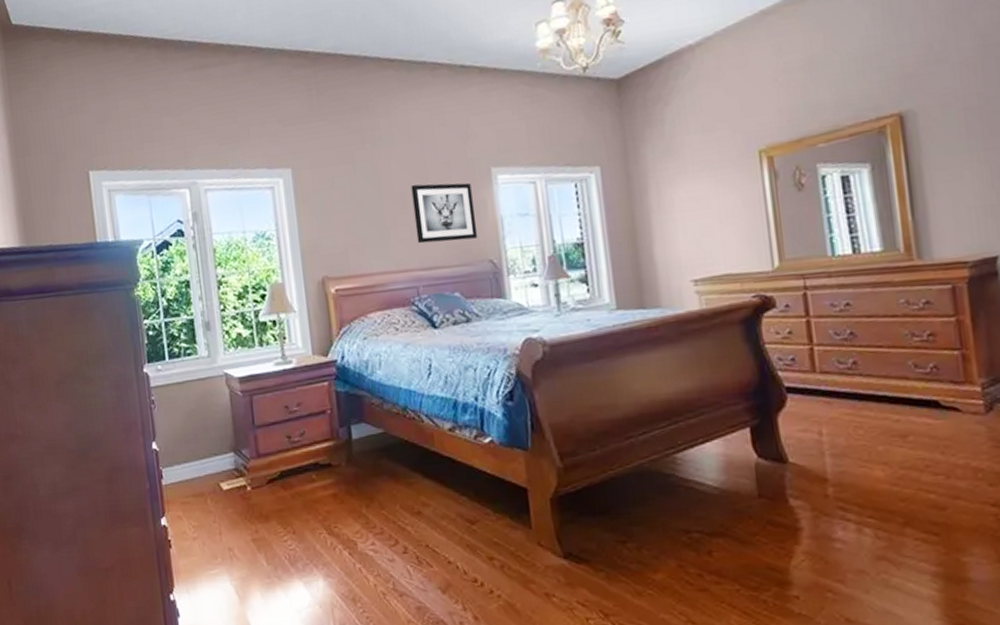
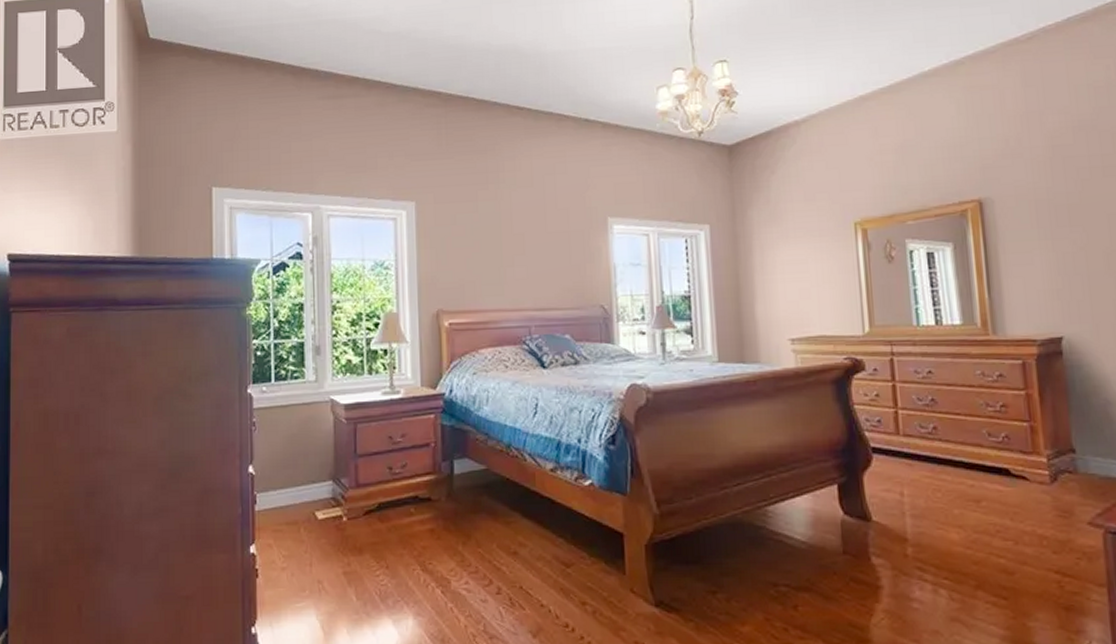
wall art: present [411,183,478,244] -> none [530,227,591,285]

